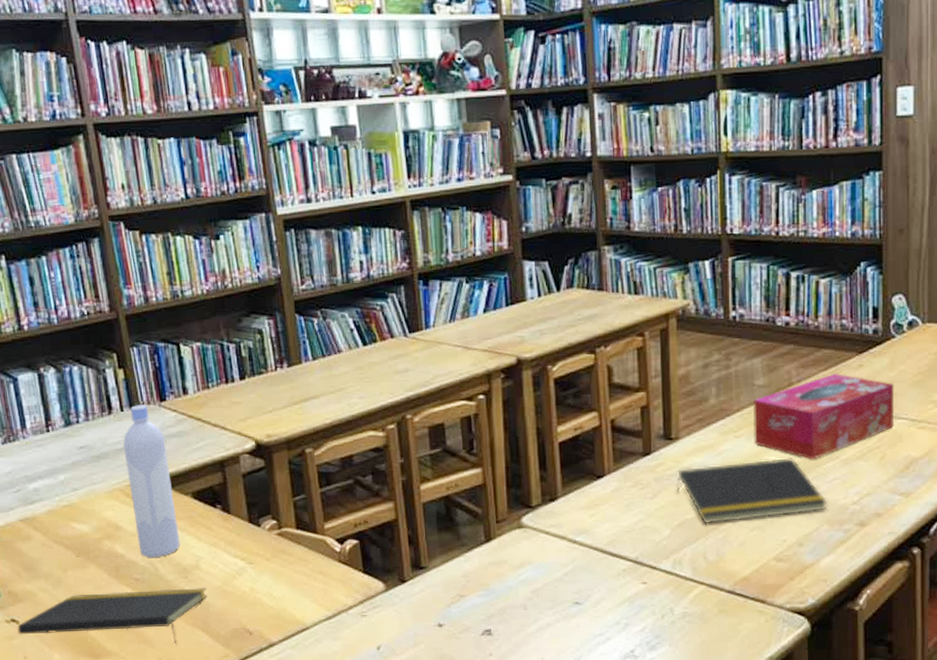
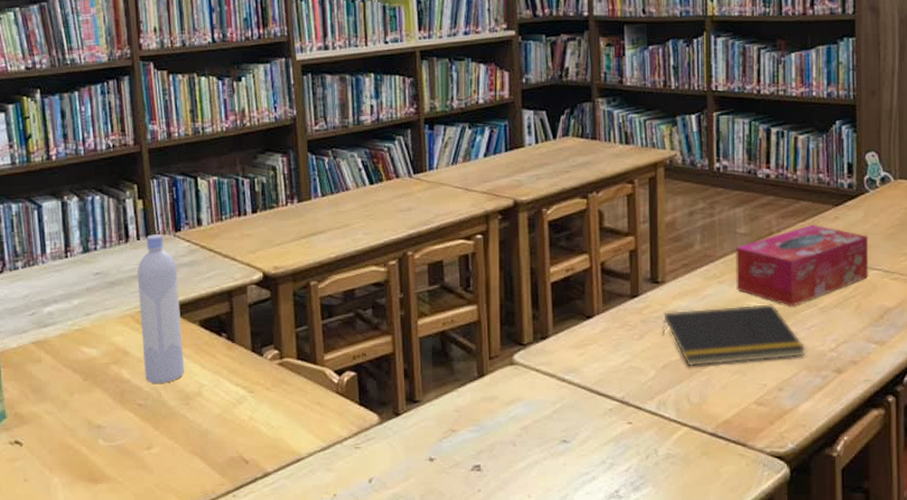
notepad: present [17,588,207,645] -> none [20,415,207,471]

